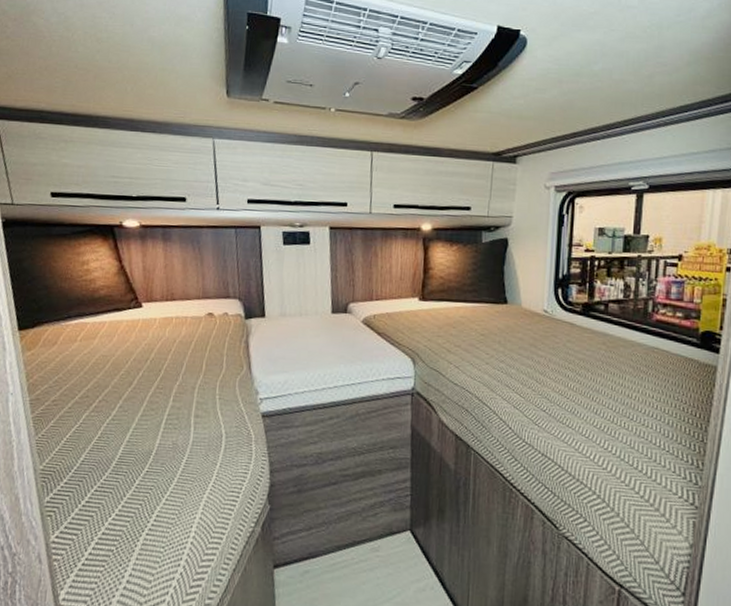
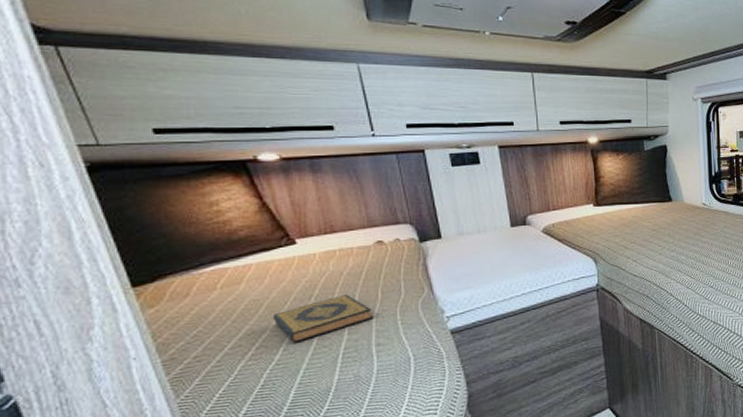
hardback book: none [116,362,195,402] -> present [274,295,373,343]

